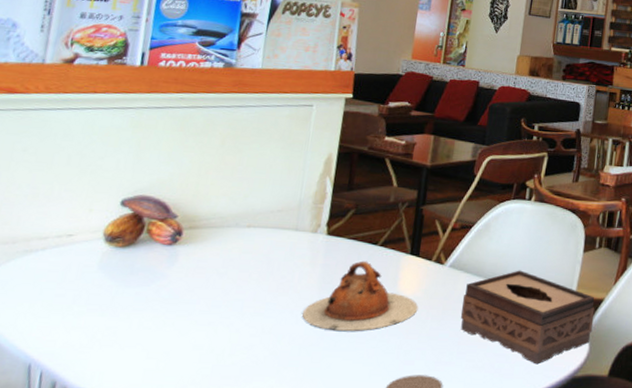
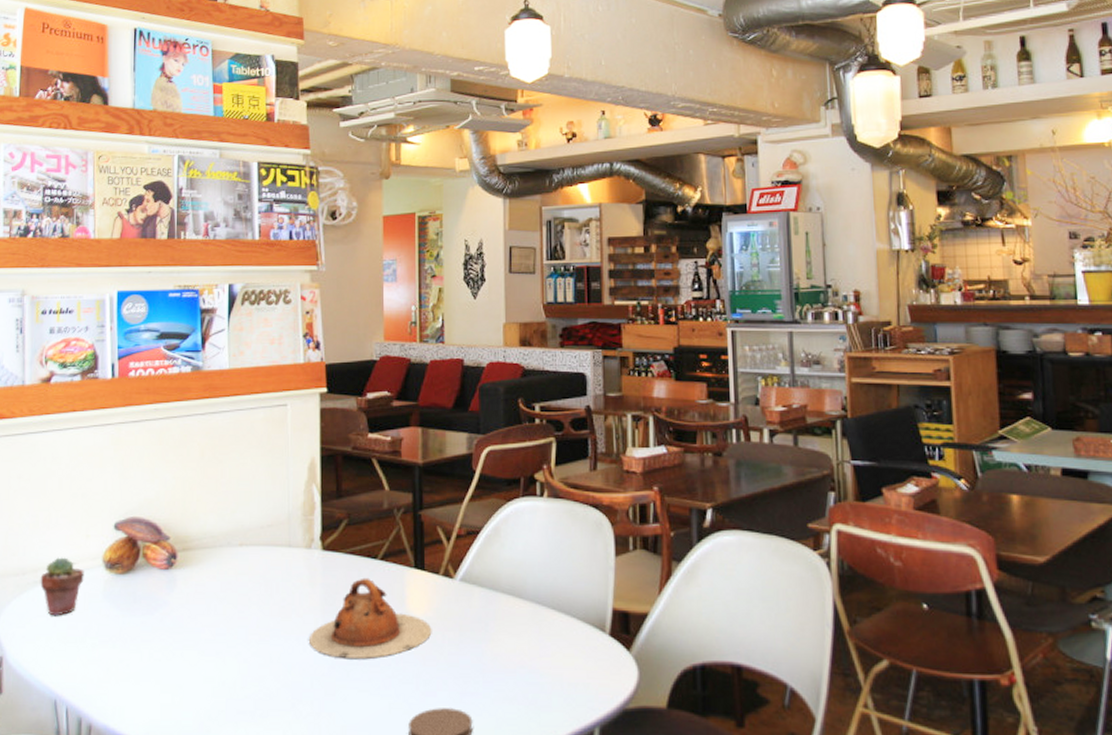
potted succulent: none [31,228,82,285] -> present [40,557,84,616]
tissue box: present [461,270,595,365] -> none [480,581,640,695]

